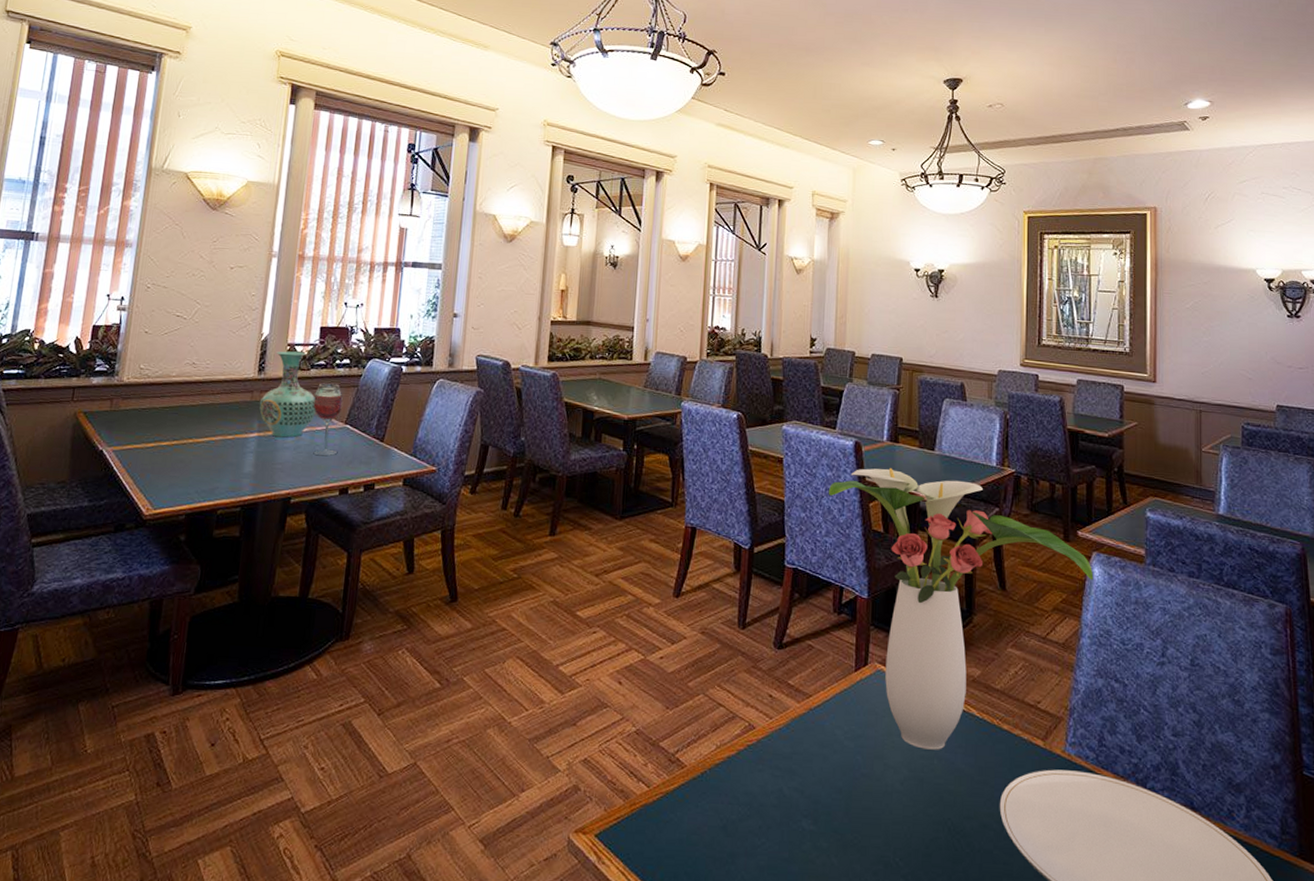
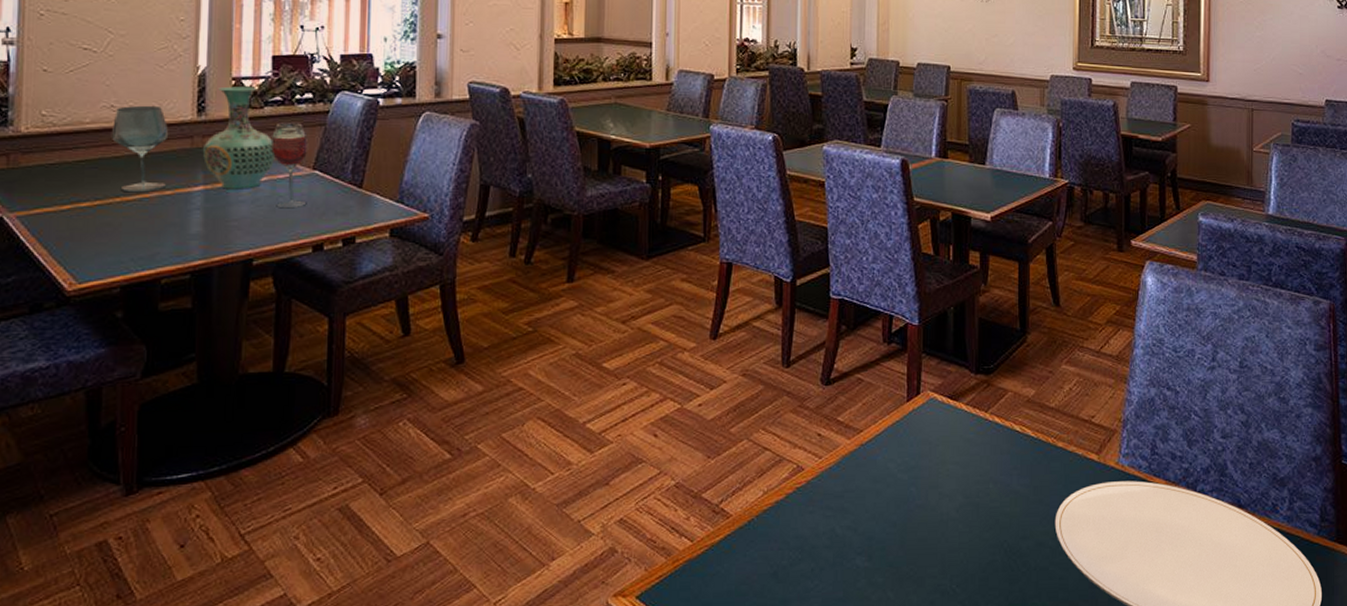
wine glass: none [190,363,235,436] -> present [111,105,169,193]
flower arrangement: present [828,467,1094,750] -> none [874,185,1147,474]

